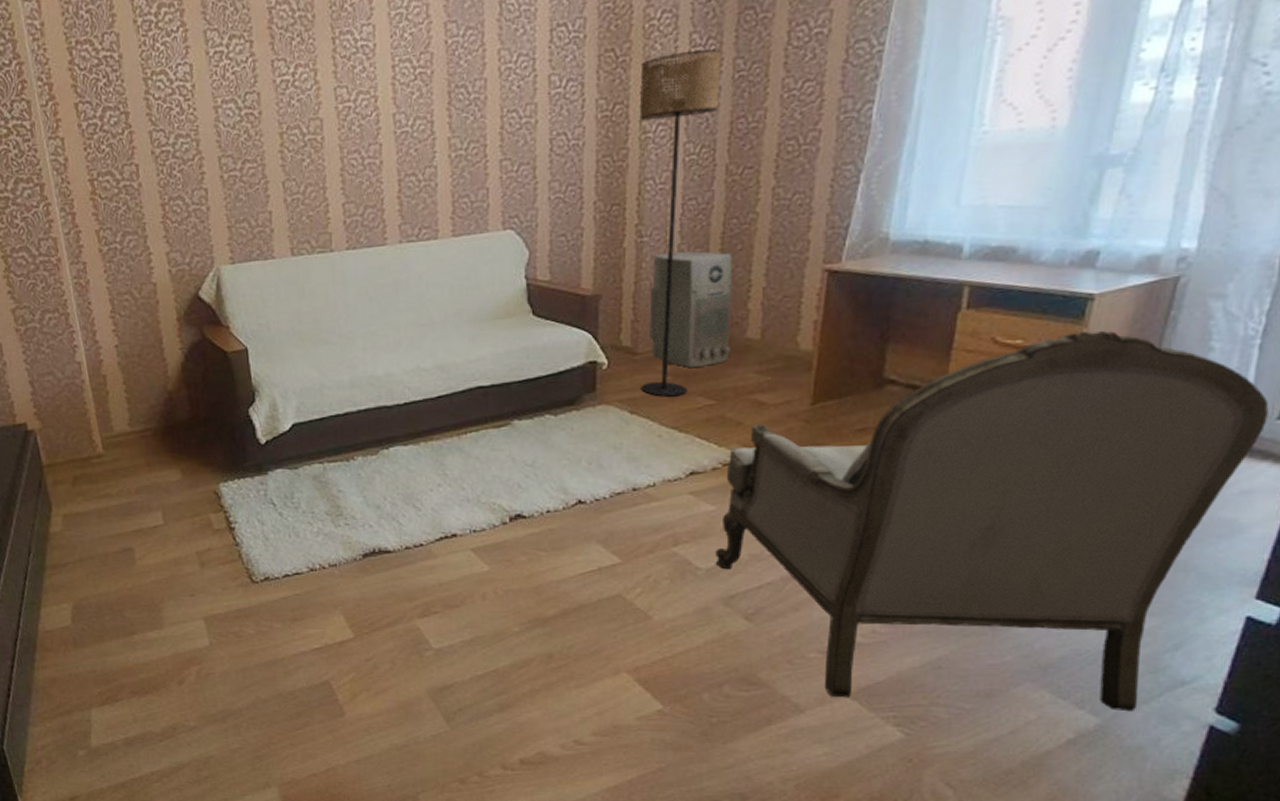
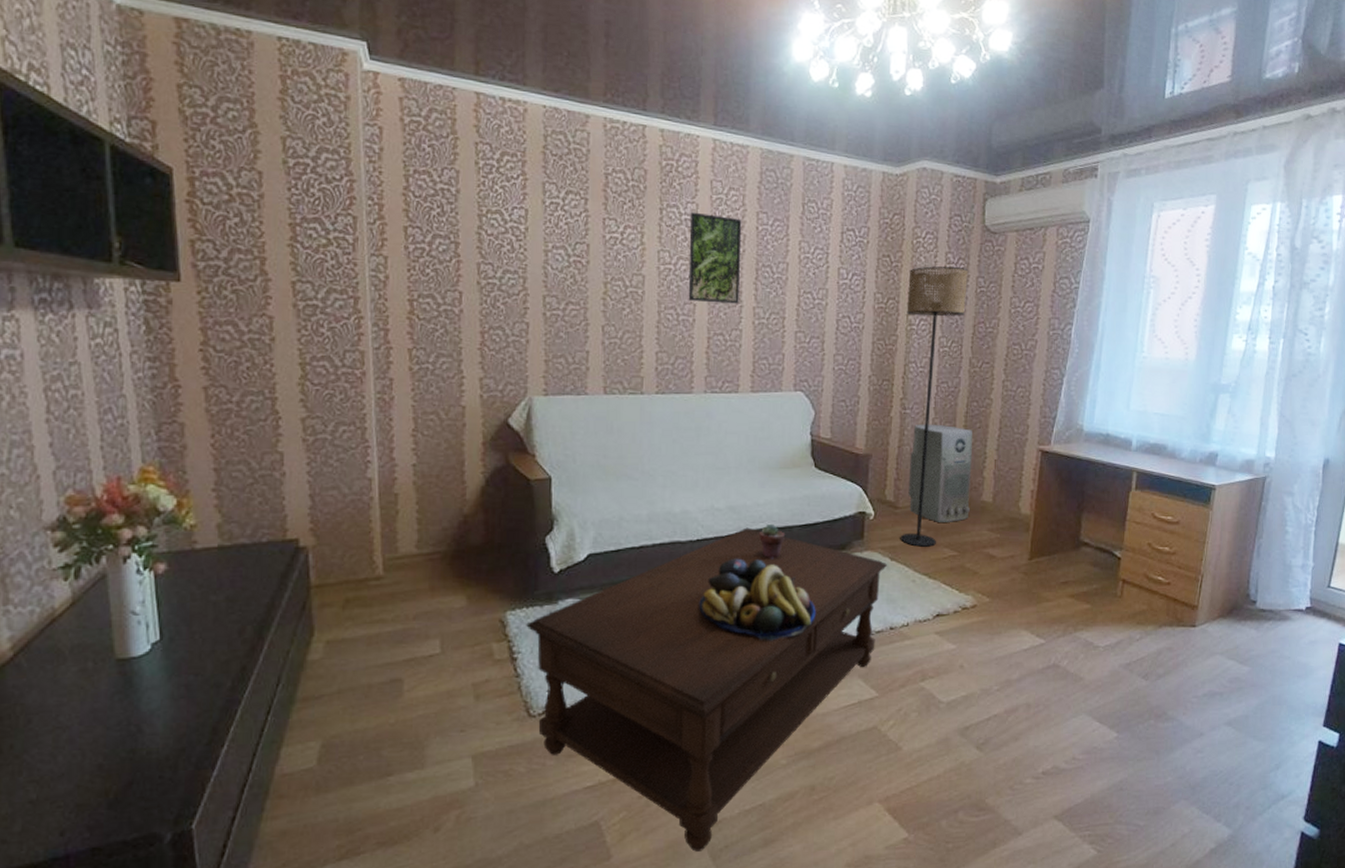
coffee table: none [239,386,626,713] -> present [526,527,887,852]
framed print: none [366,34,431,140] -> present [688,212,742,304]
fruit bowl: none [412,420,543,506] -> present [699,558,816,641]
potted succulent: none [473,381,502,420] -> present [759,523,785,559]
armchair: present [715,331,1269,712] -> none [954,513,1322,823]

